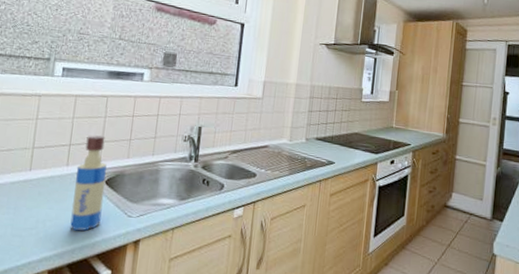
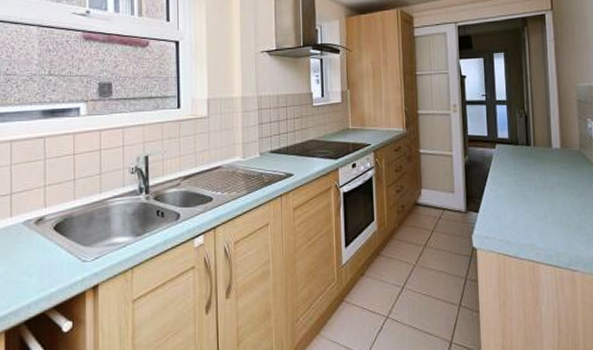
tequila bottle: present [70,135,107,231] -> none [21,180,54,285]

